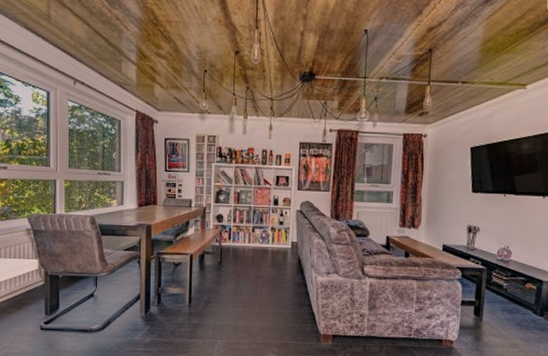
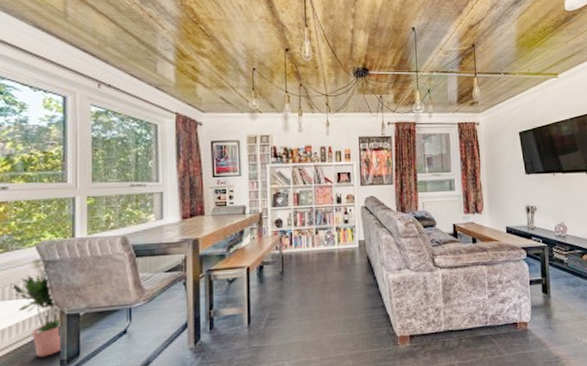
potted plant: none [10,238,46,306] -> present [10,271,62,357]

